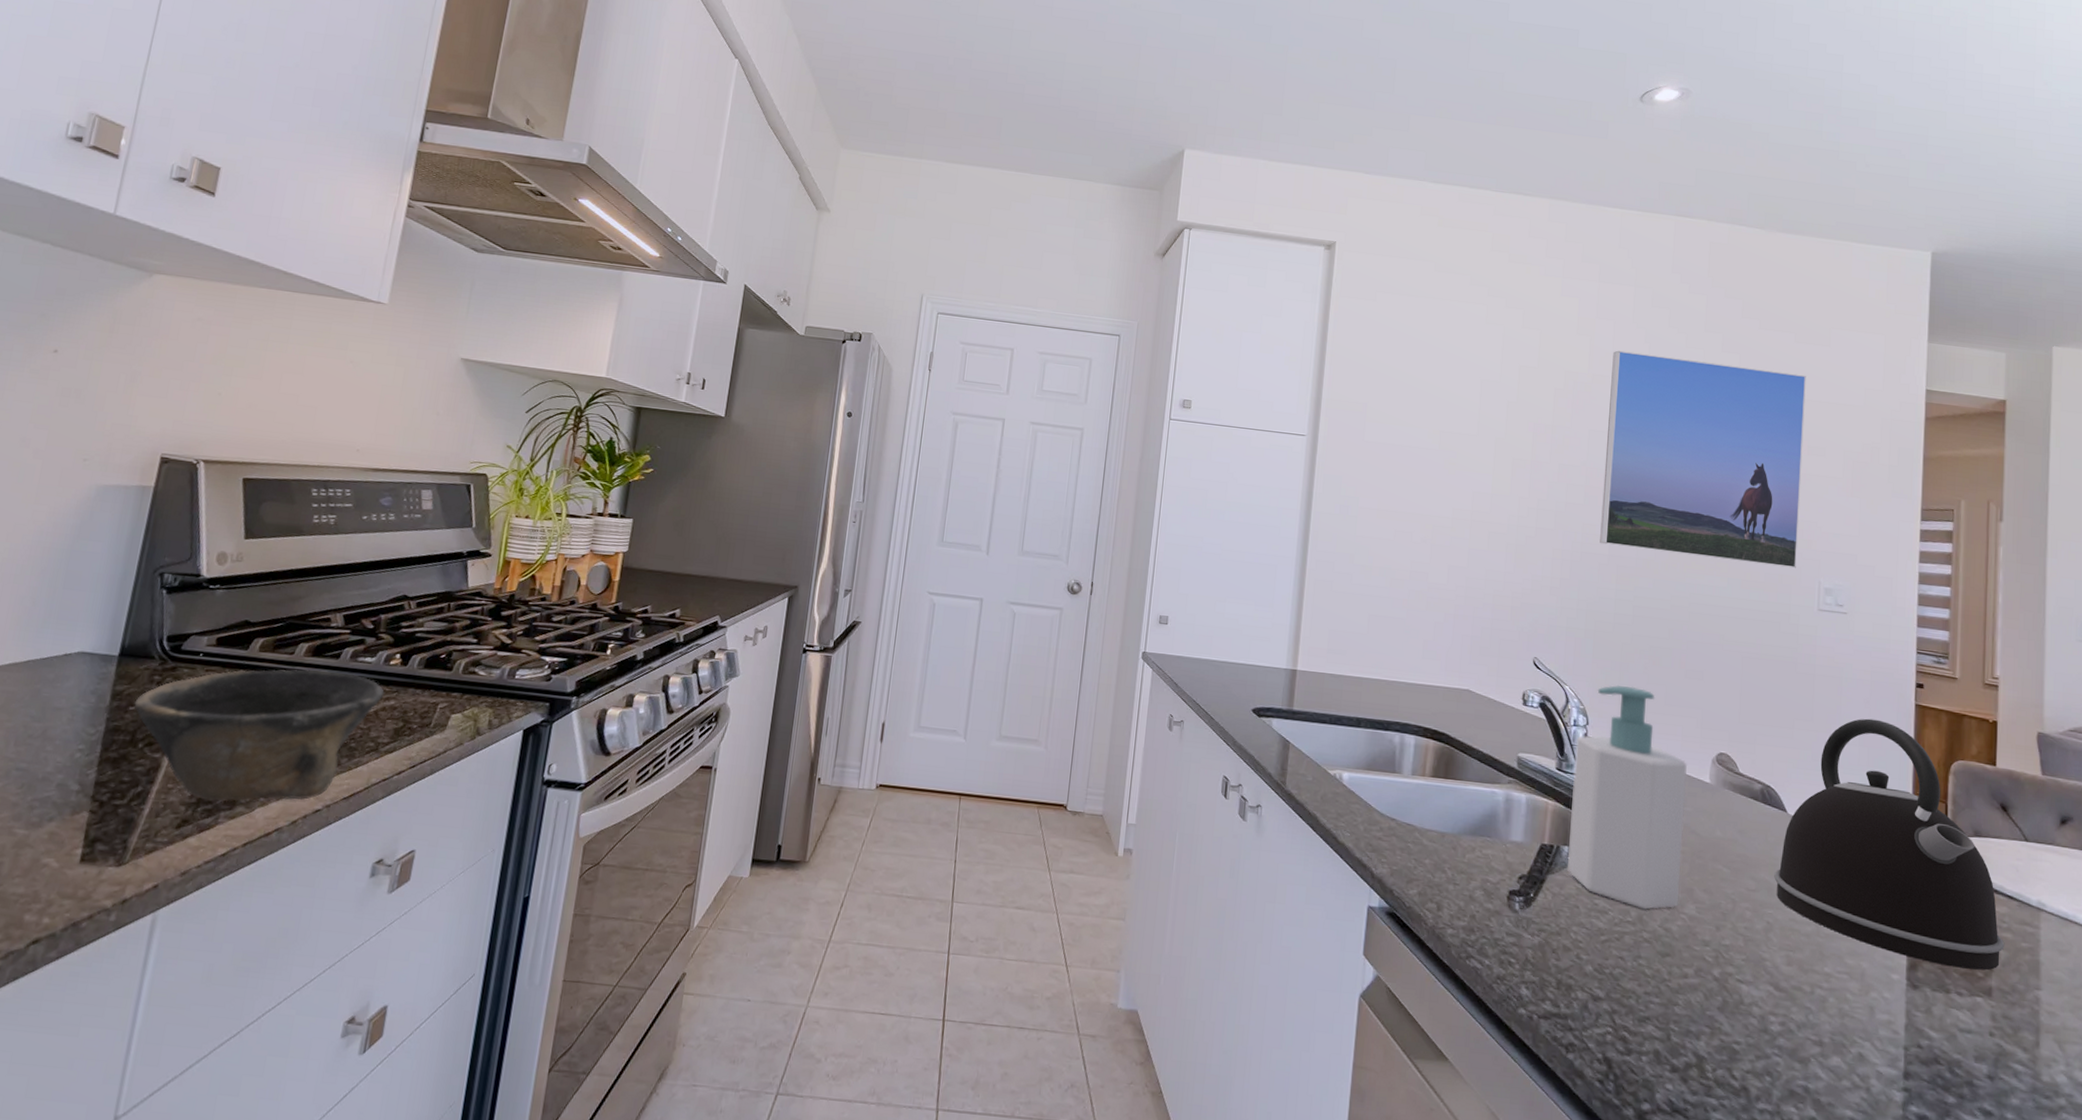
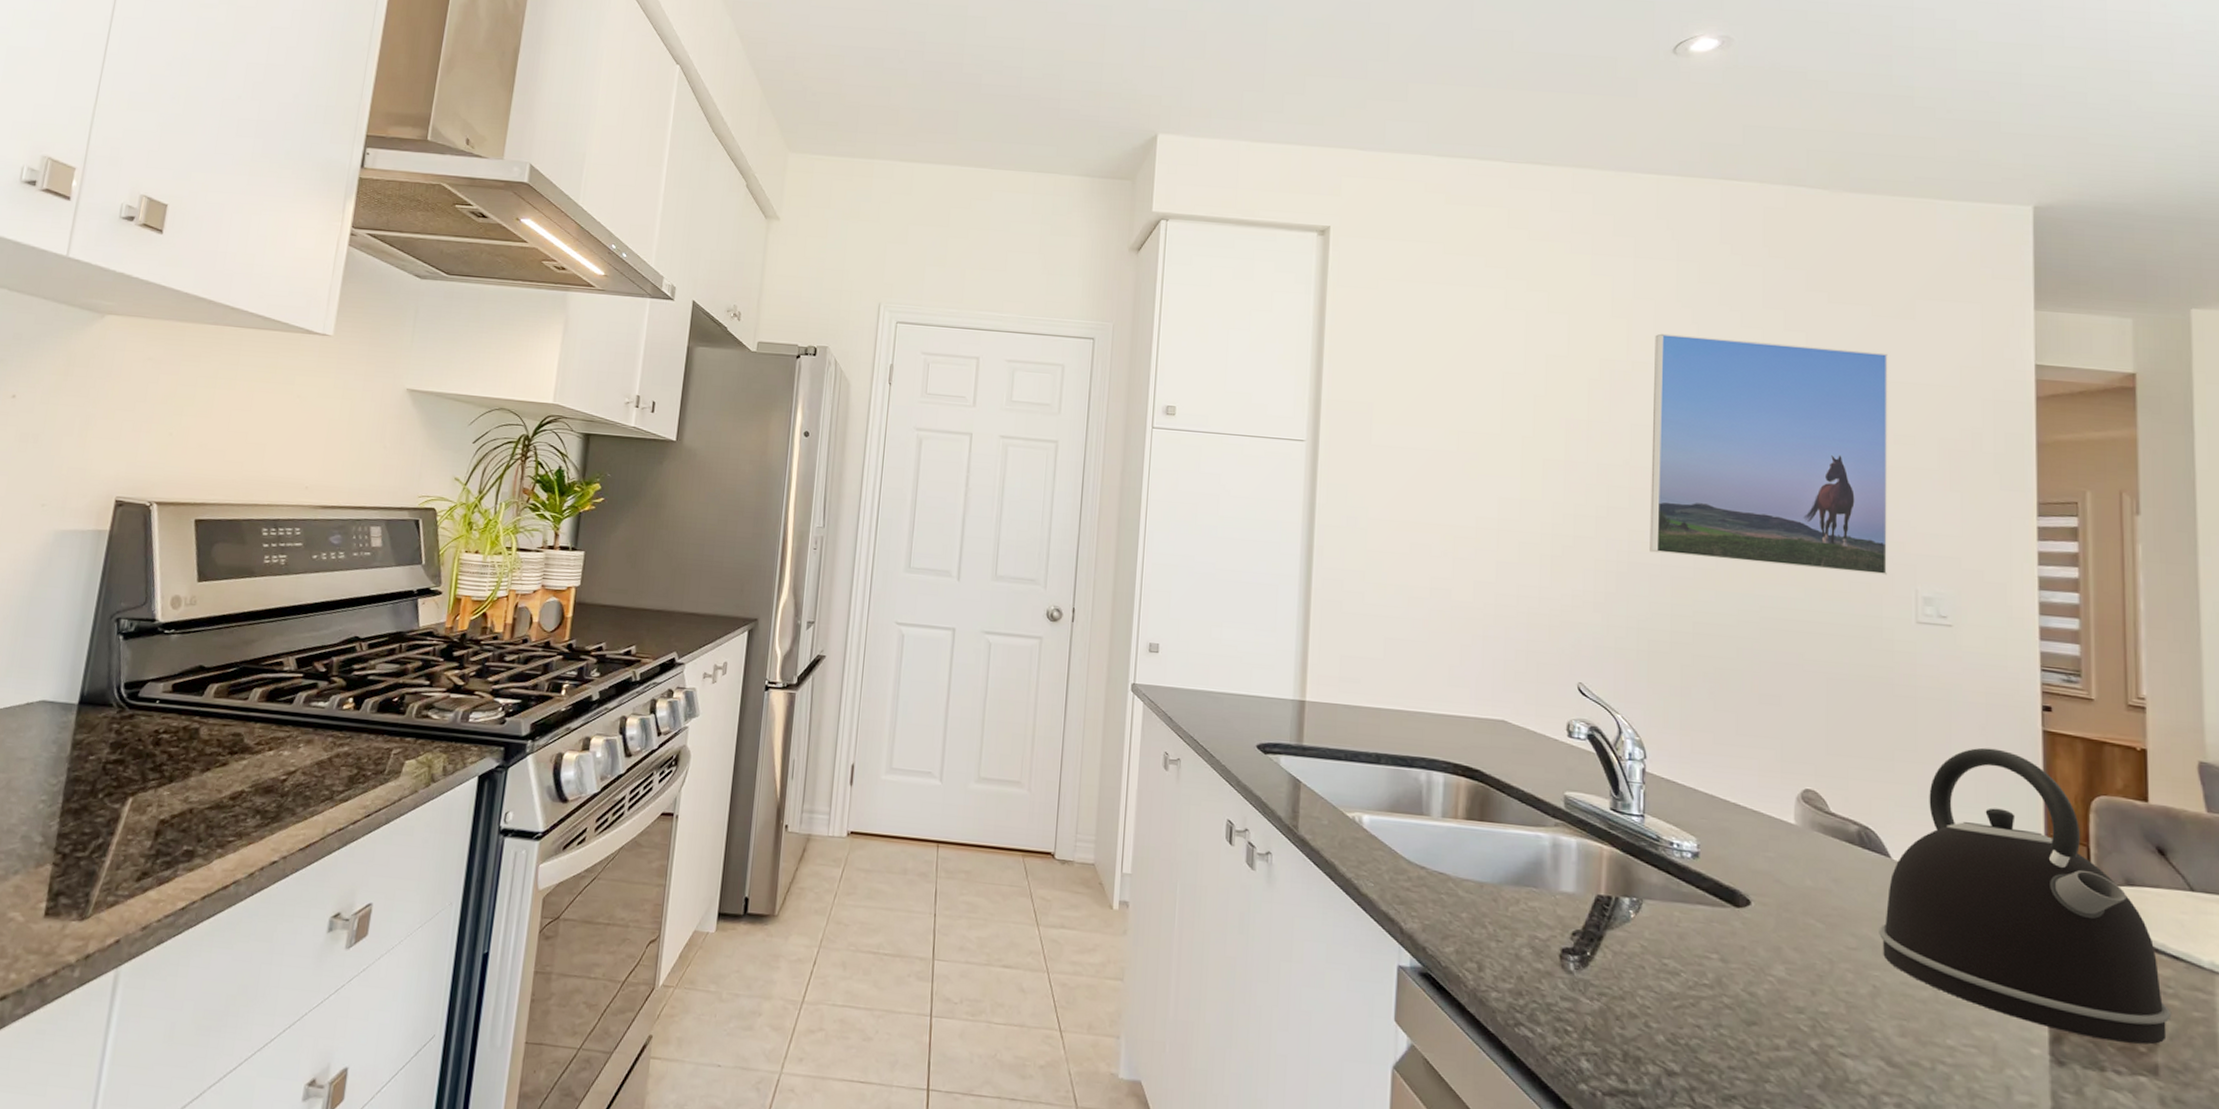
bowl: present [134,669,385,802] -> none [94,715,338,854]
soap bottle: present [1566,684,1688,910] -> none [1628,712,1768,971]

